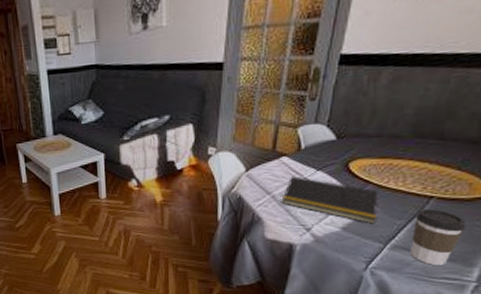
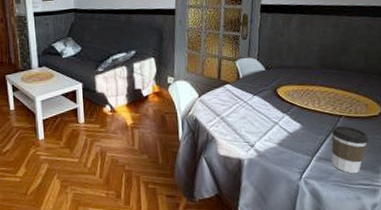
notepad: present [281,175,379,224] -> none [229,100,303,140]

